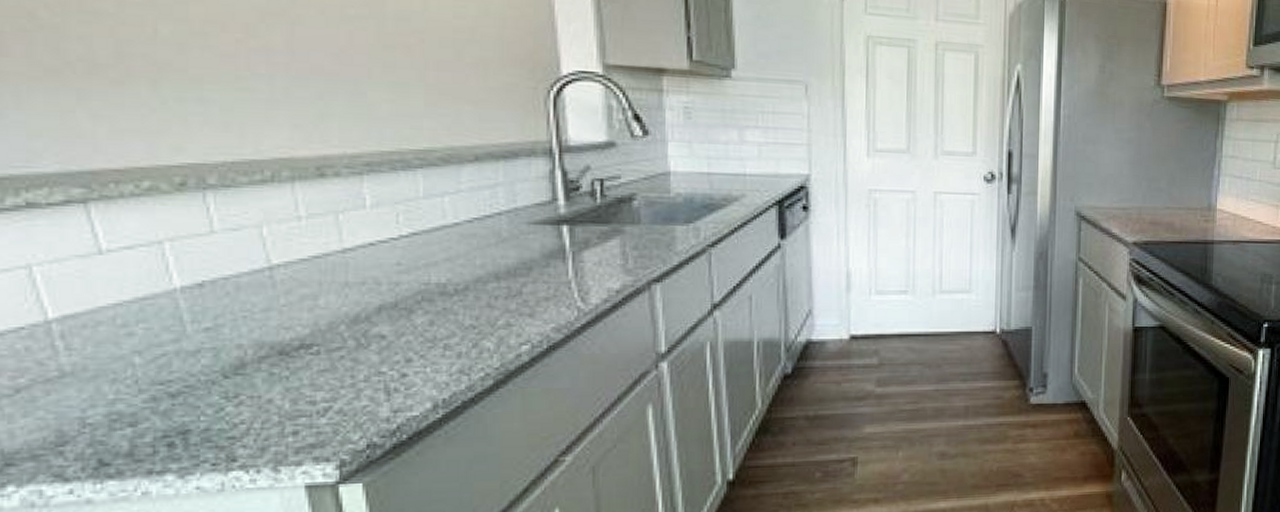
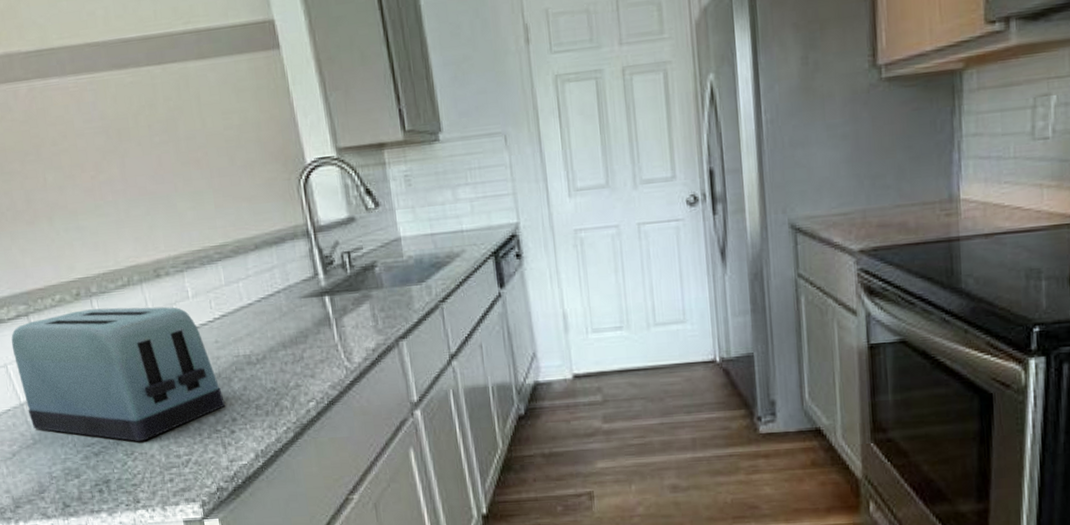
toaster: none [46,205,398,382] -> present [11,307,225,442]

